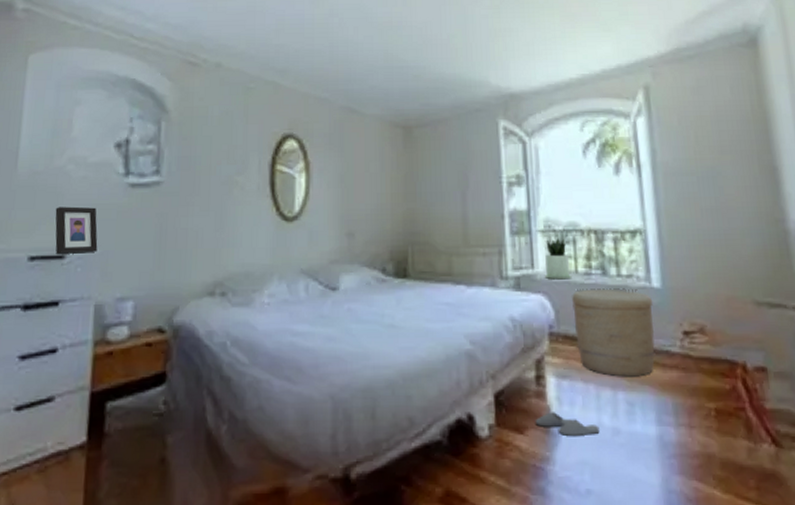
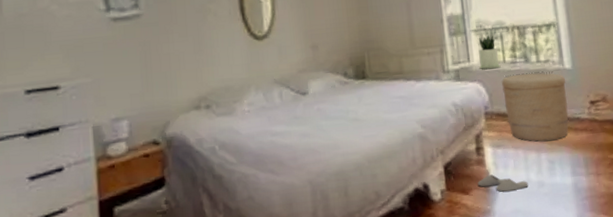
picture frame: present [55,206,98,254] -> none [44,42,89,86]

